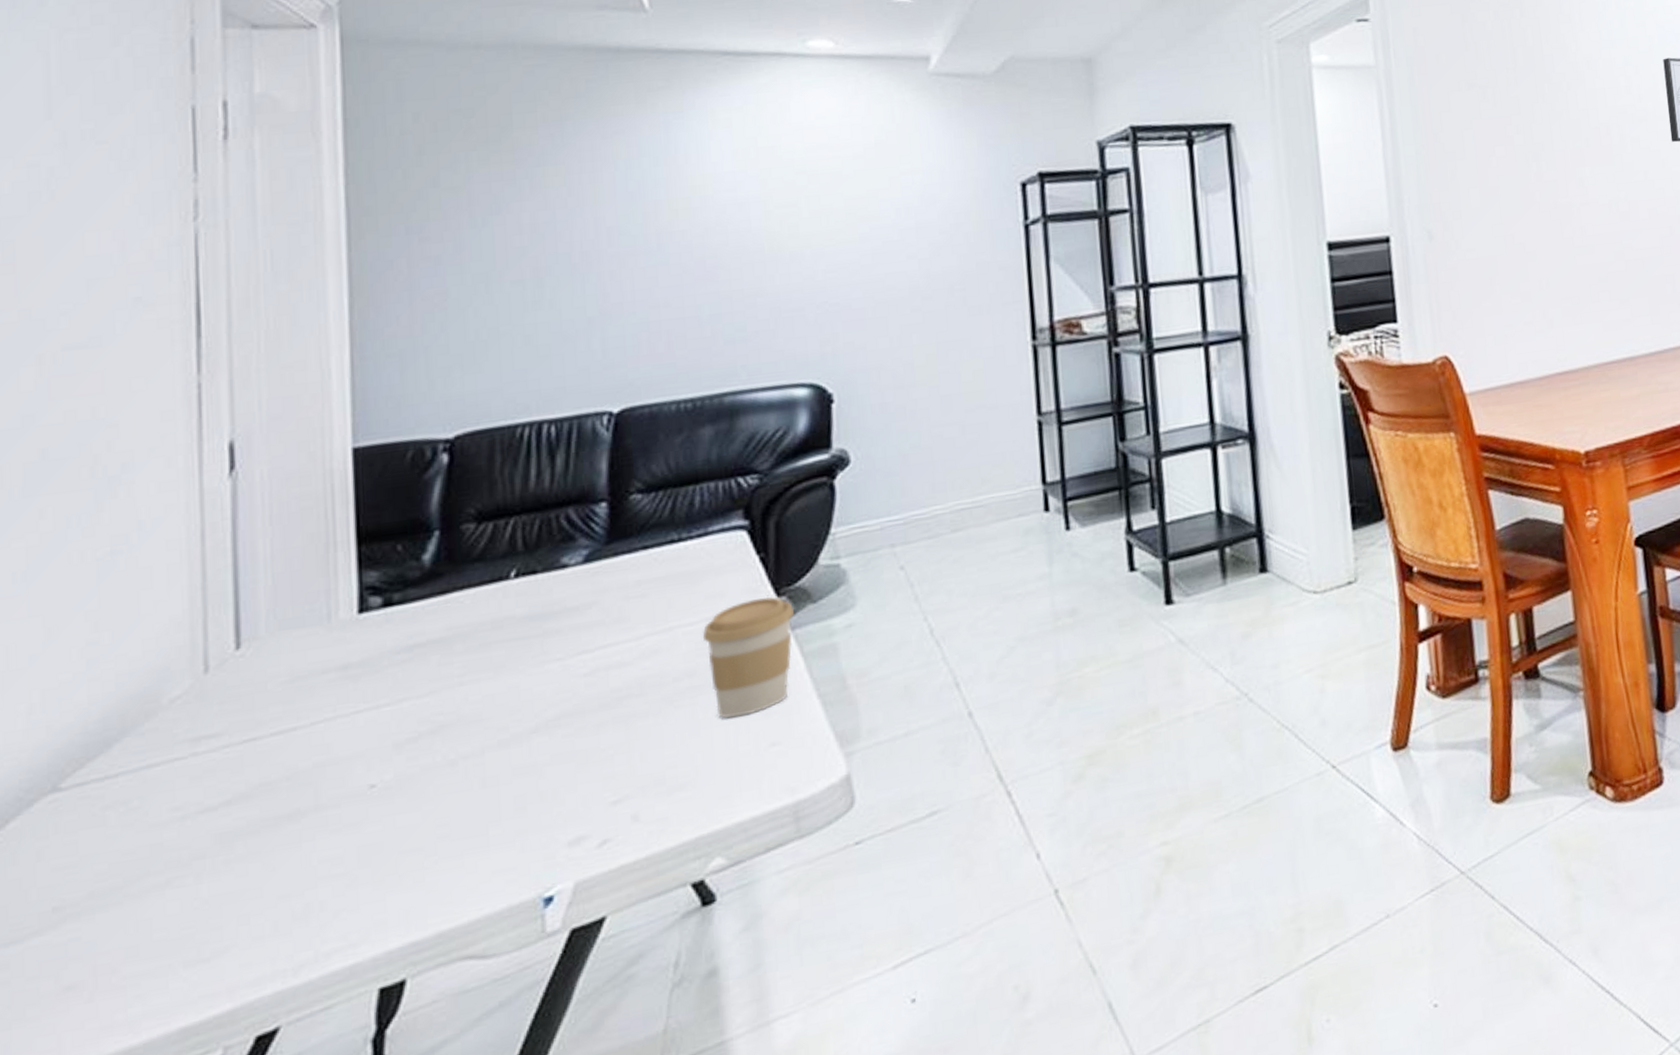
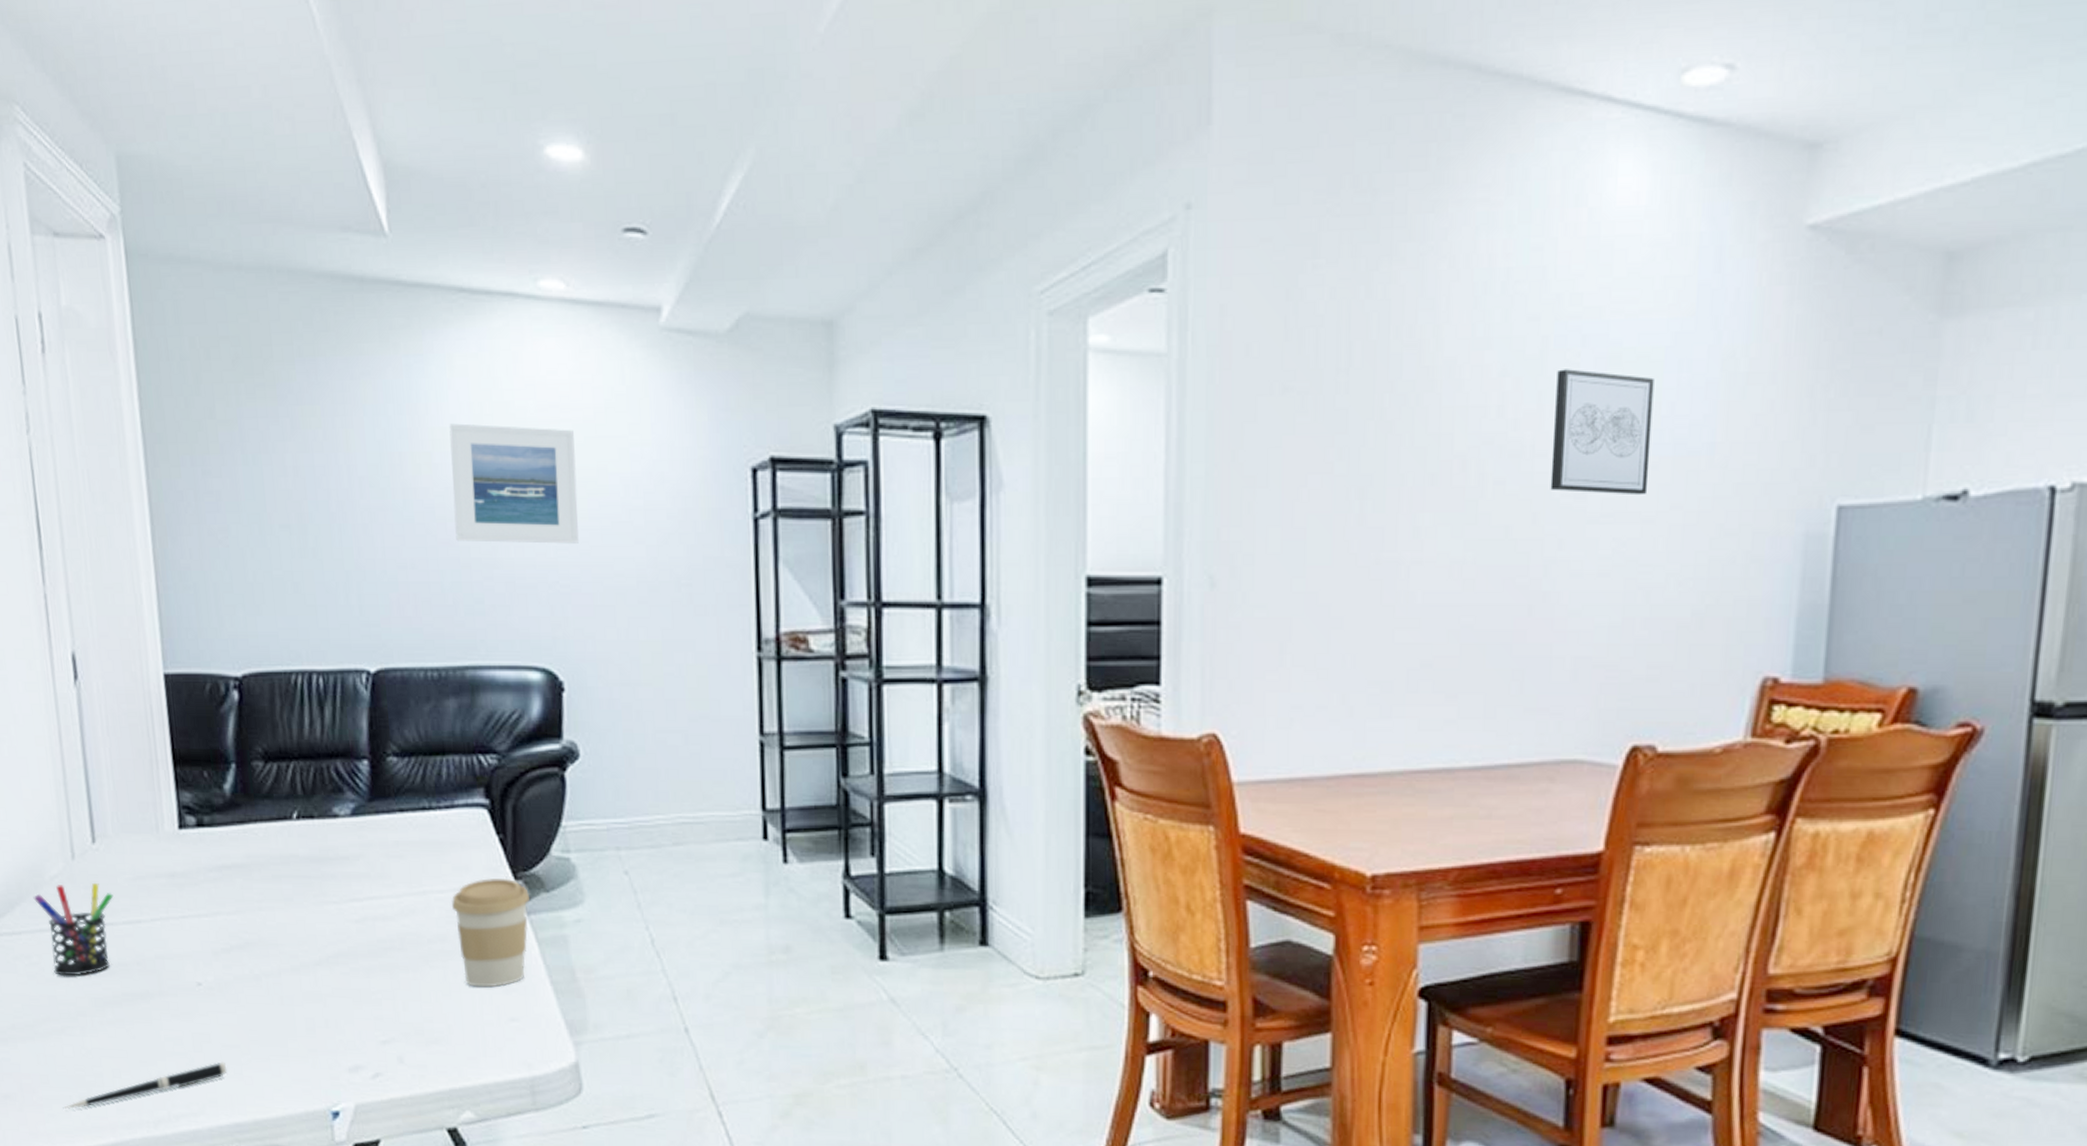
pen holder: none [141,694,260,817] -> present [33,882,114,977]
pen: none [157,872,404,983] -> present [63,1062,227,1109]
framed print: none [710,165,849,276] -> present [449,423,579,544]

